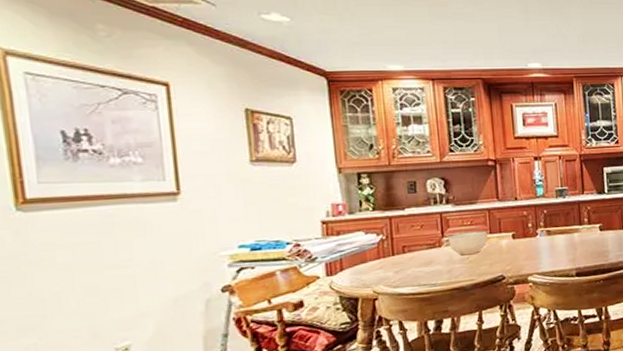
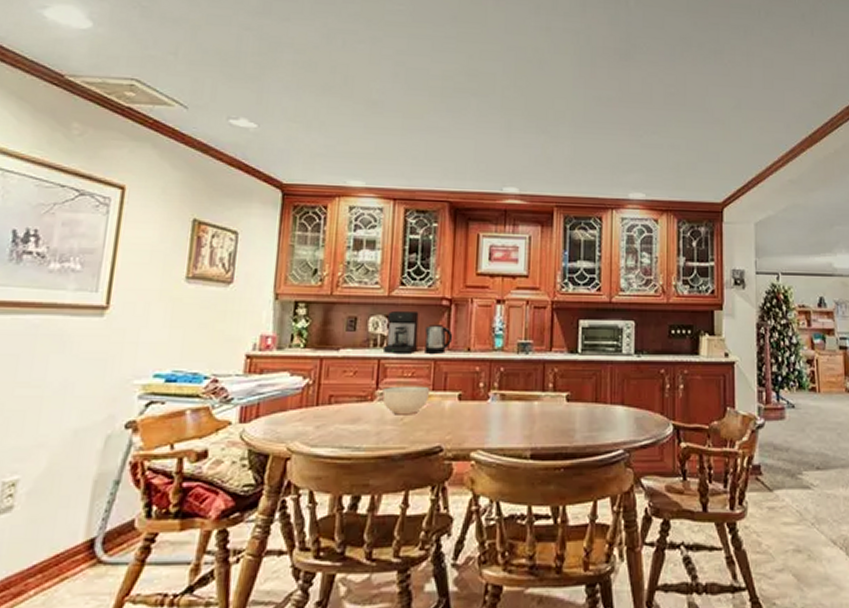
coffee maker: none [442,172,472,208] -> present [384,310,419,353]
kettle: none [476,180,501,205] -> present [424,323,453,354]

